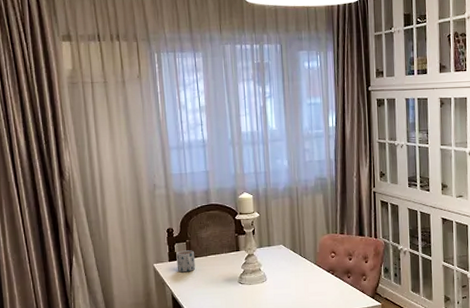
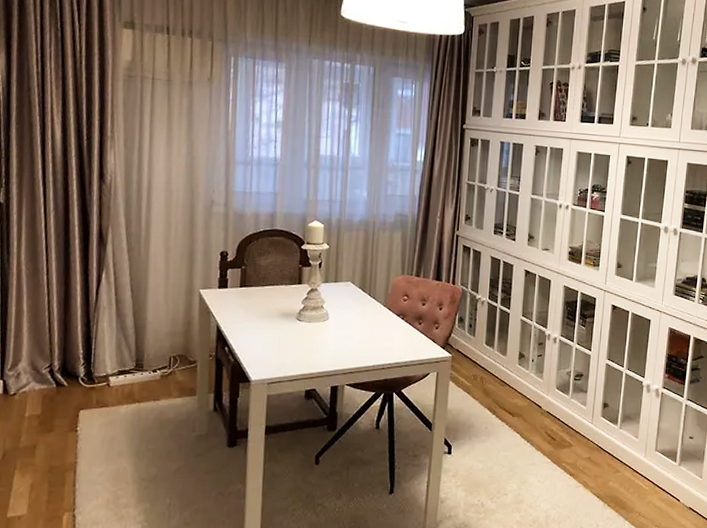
mug: present [176,250,196,273] -> none [227,277,250,303]

